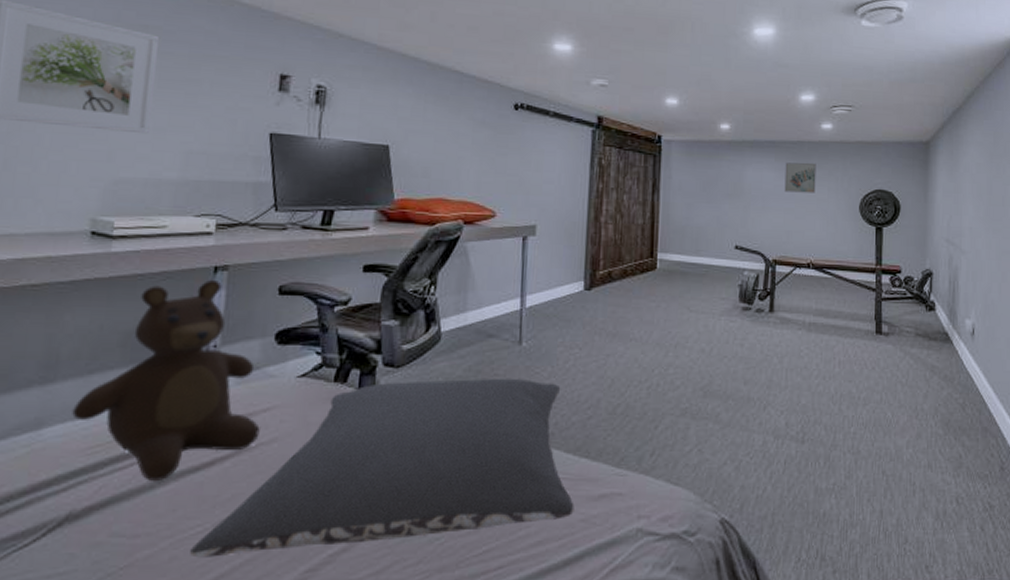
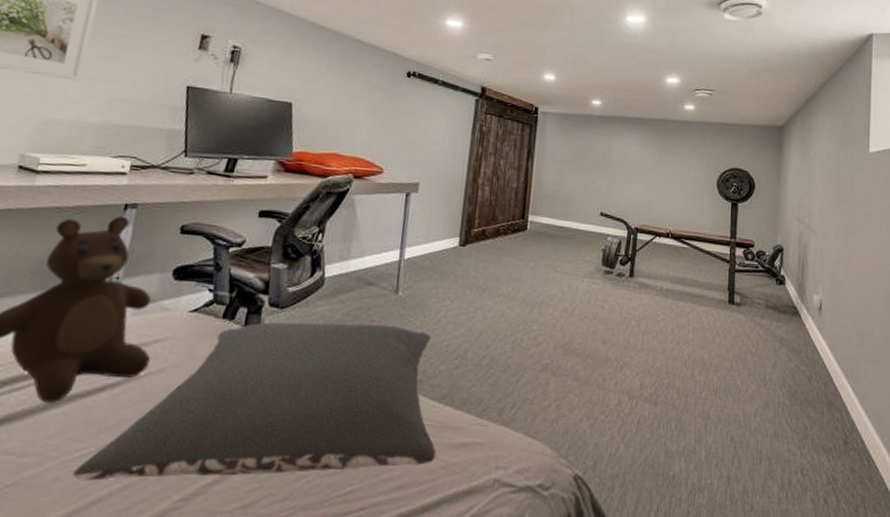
wall art: present [784,162,816,193] -> none [648,138,679,168]

